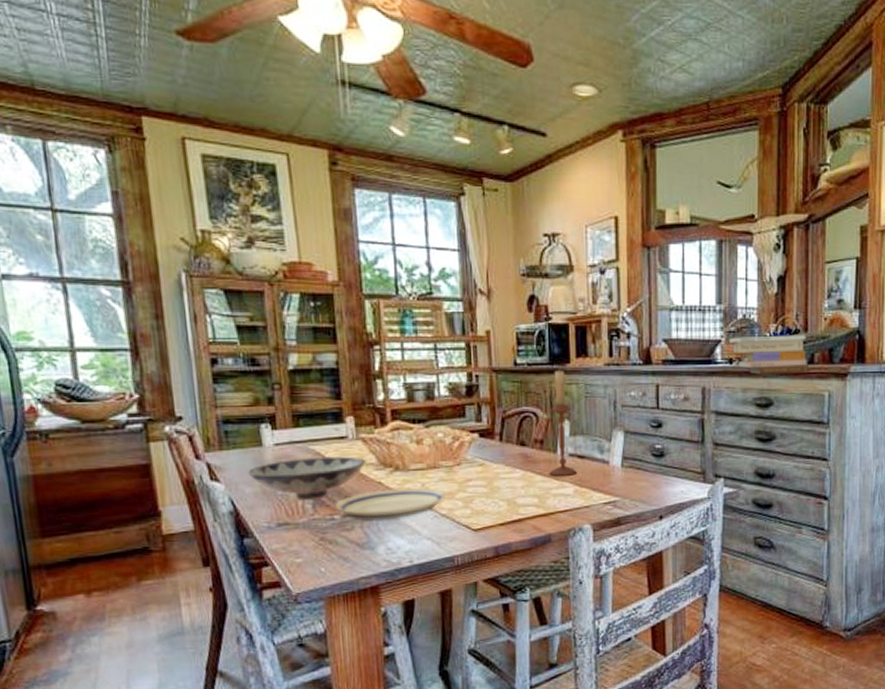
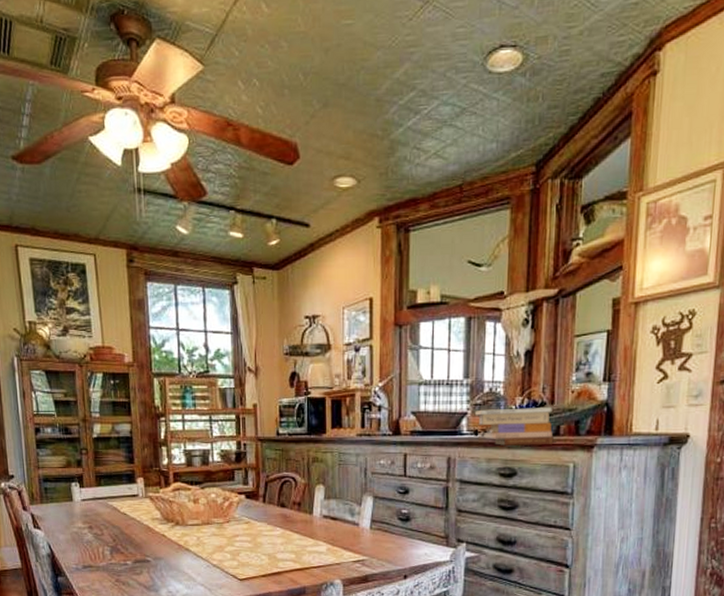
bowl: present [248,456,366,500] -> none [61,511,153,548]
plate: present [335,487,445,520] -> none [128,540,216,567]
candlestick: present [549,368,578,477] -> none [305,438,331,536]

